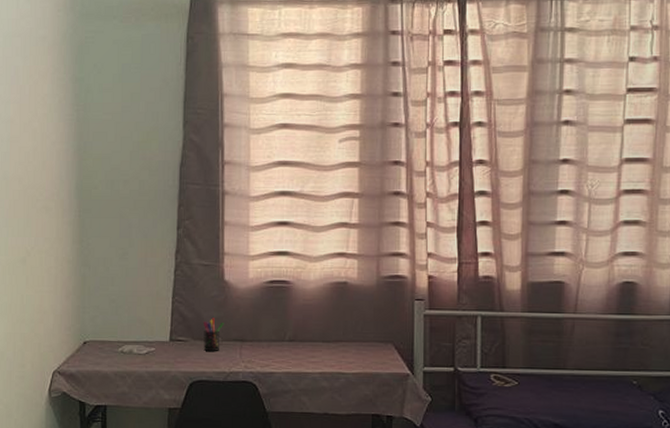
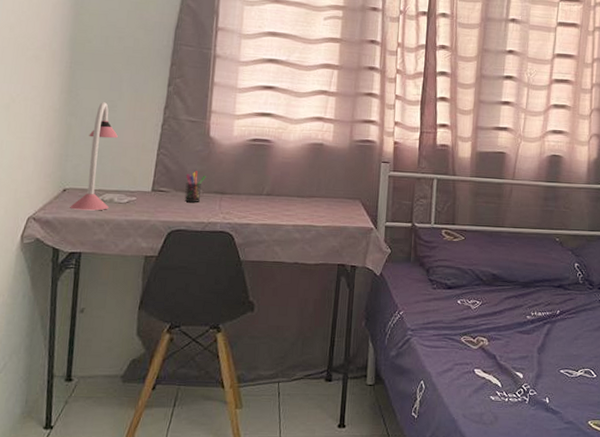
desk lamp: none [91,250,131,363] -> present [70,102,118,211]

